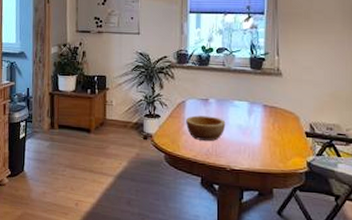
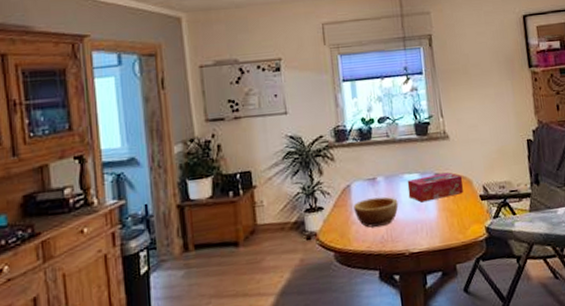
tissue box: none [236,105,290,128] -> present [407,172,463,203]

